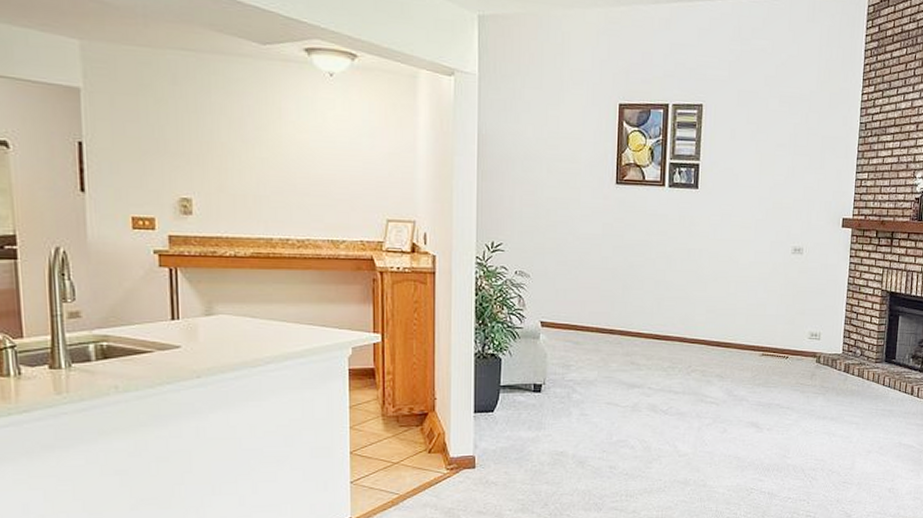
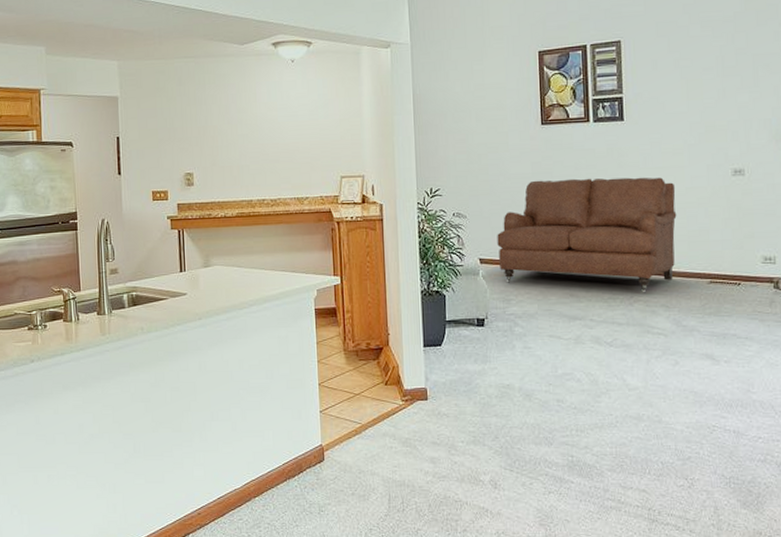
sofa: none [561,242,740,363] -> present [497,177,677,293]

